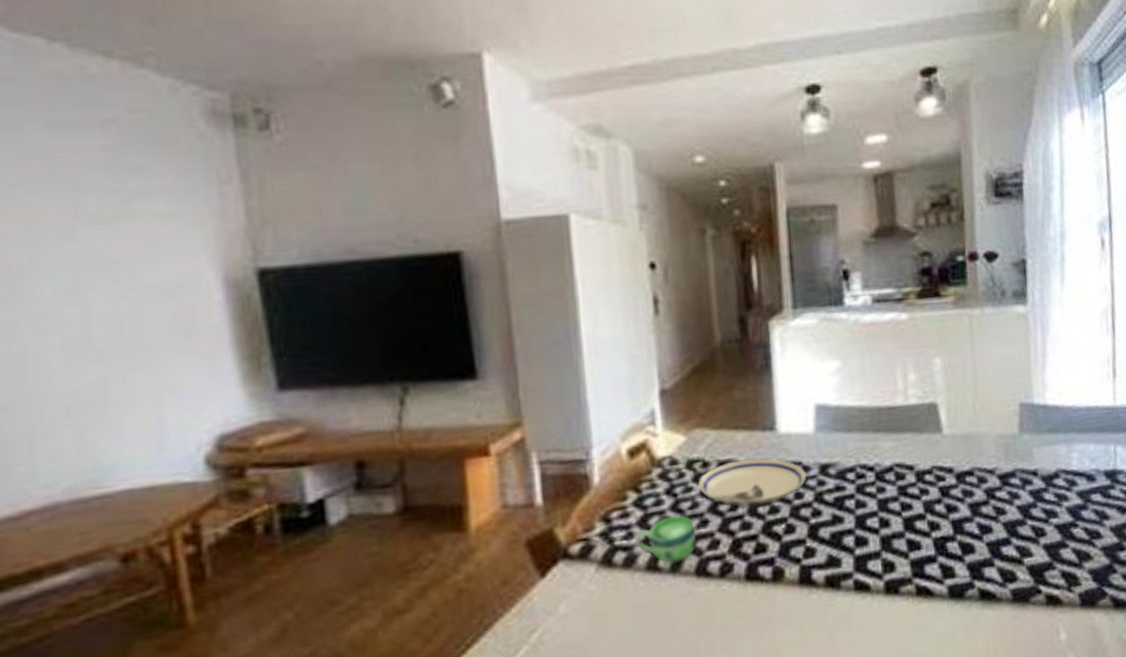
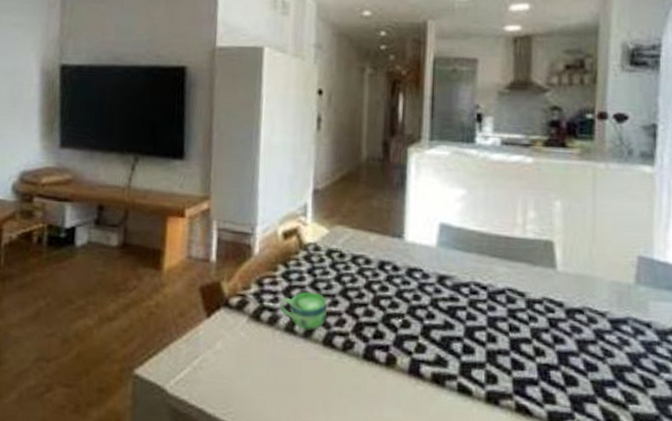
plate: present [698,458,806,507] -> none [334,257,425,300]

